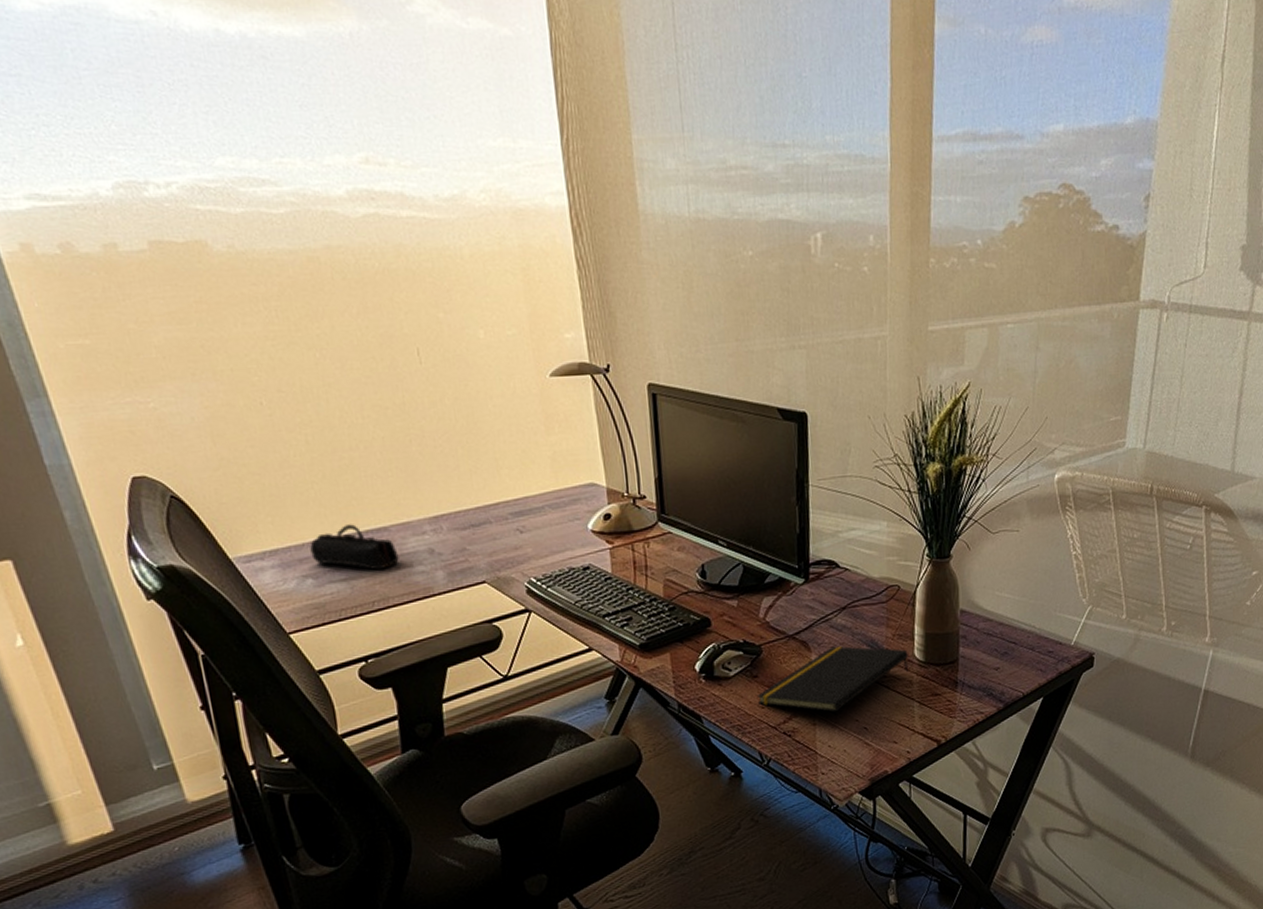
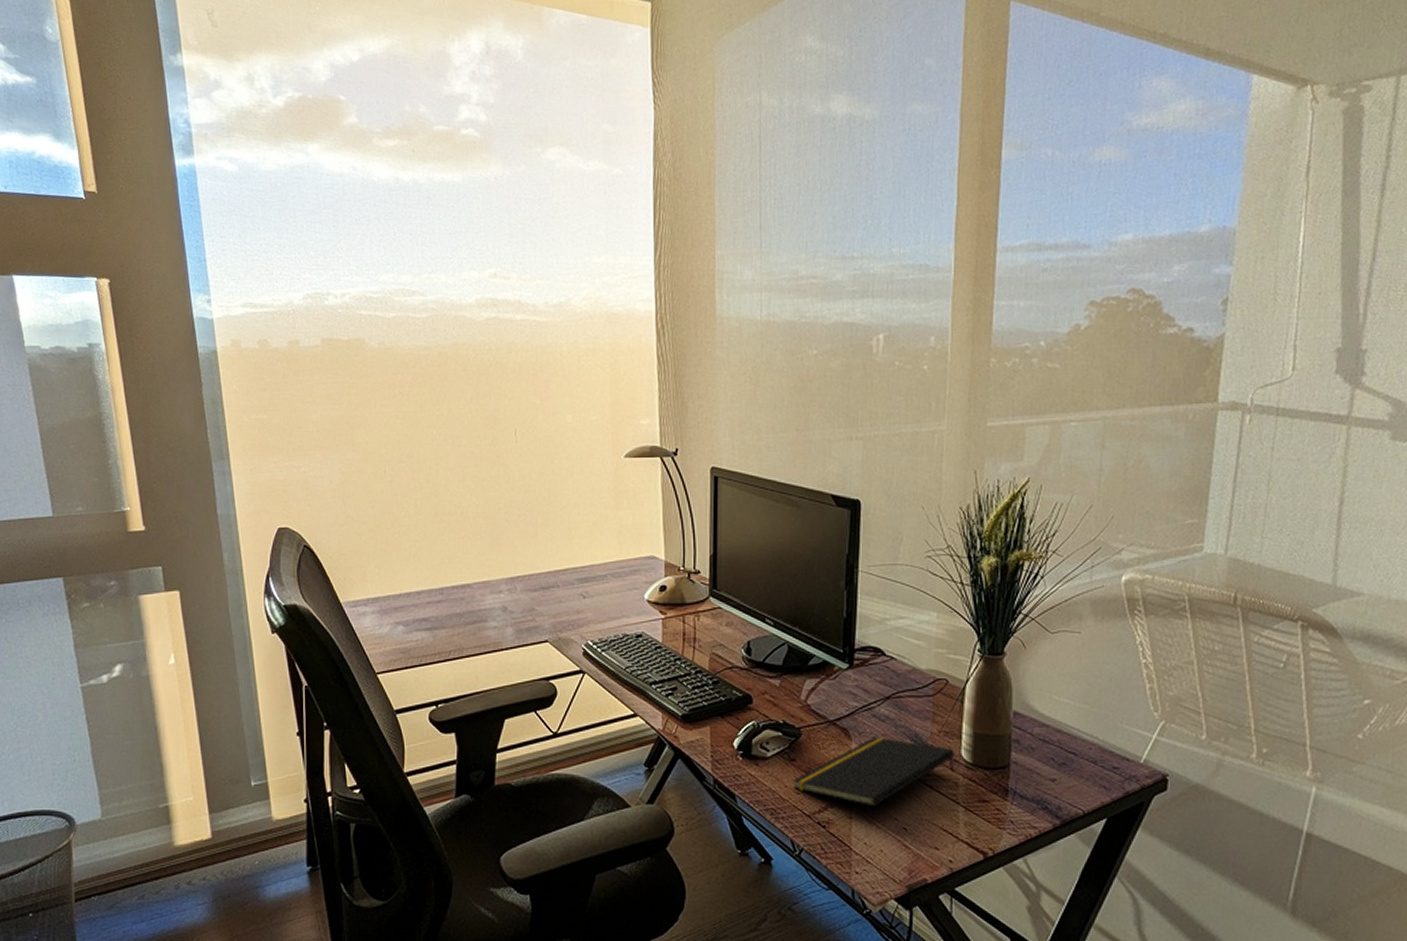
pencil case: present [309,524,399,571] -> none [405,580,477,623]

